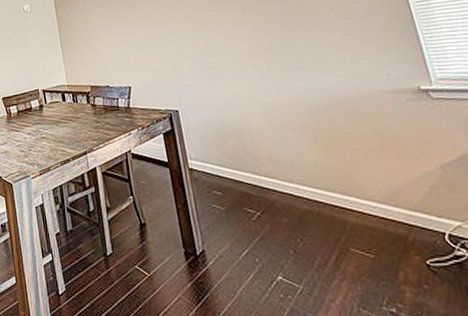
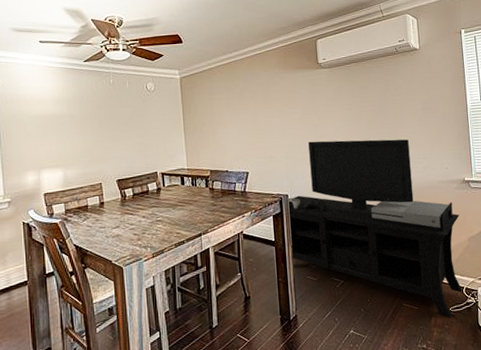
media console: none [176,42,444,275] -> present [286,139,462,318]

